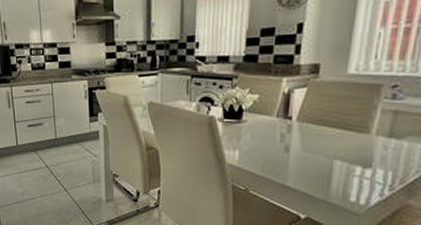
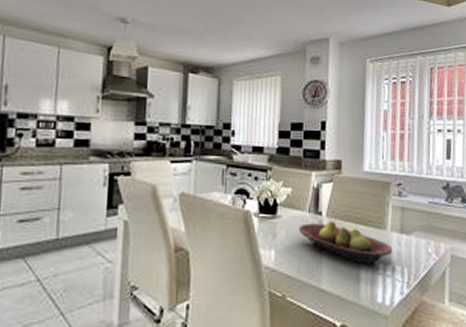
fruit bowl: none [264,124,376,167] -> present [298,220,393,265]

